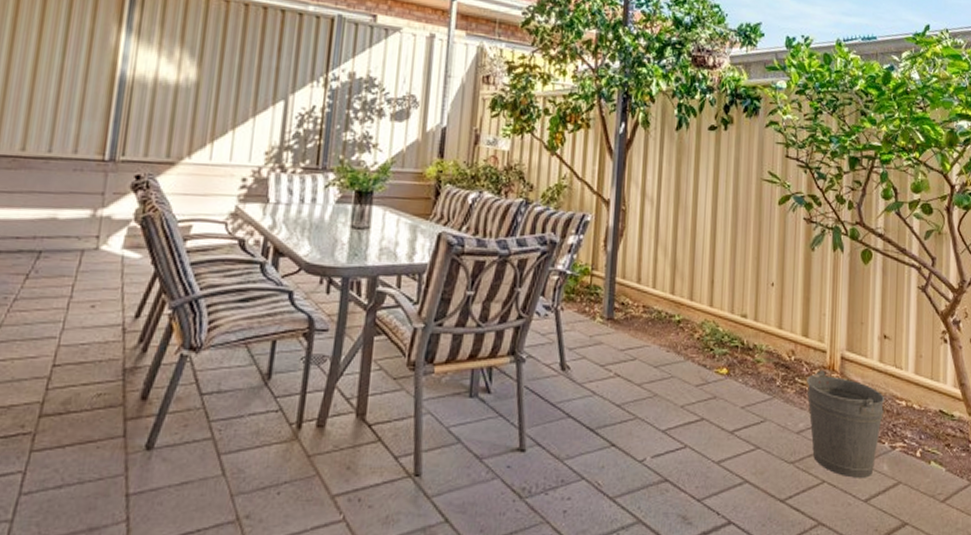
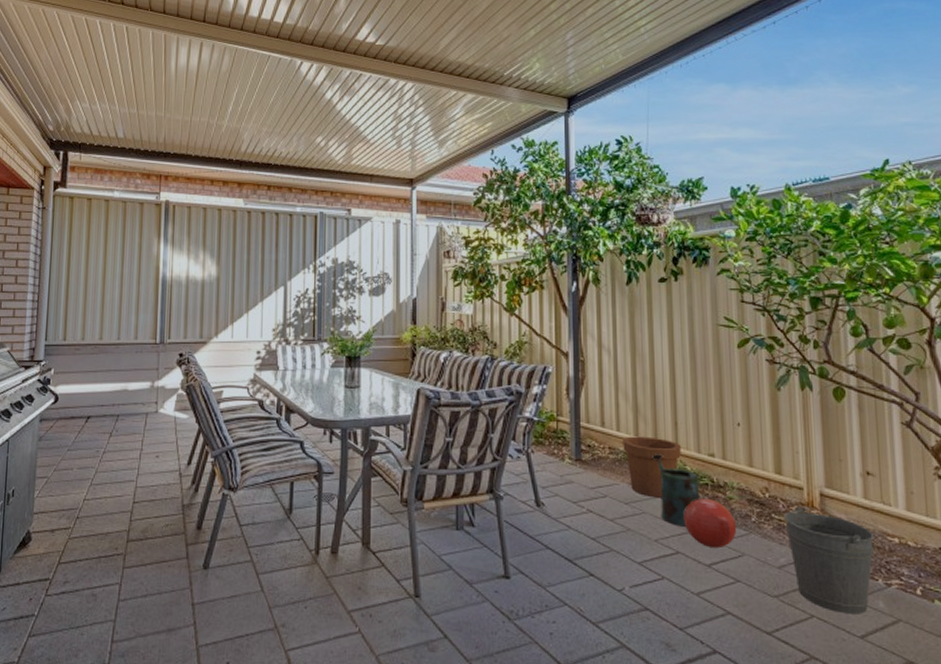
flower pot: none [657,294,715,361] -> present [623,436,681,498]
watering can: none [686,312,731,392] -> present [652,453,700,527]
ball: none [711,361,762,414] -> present [683,498,737,549]

